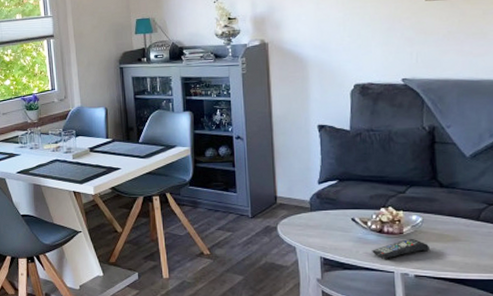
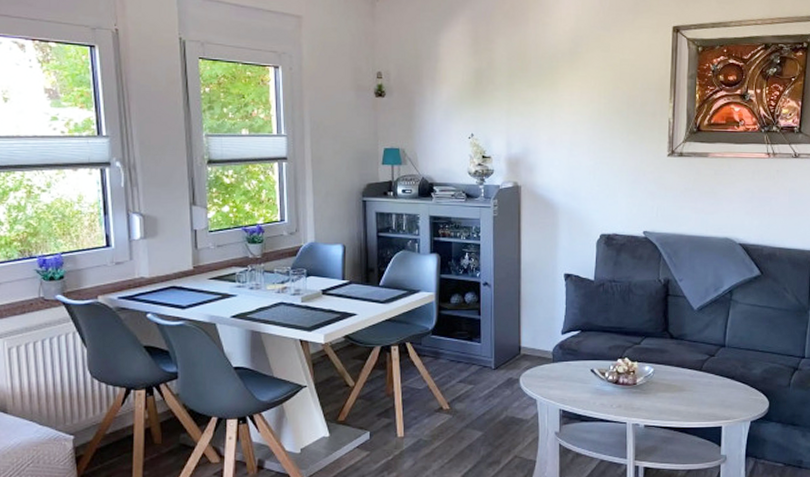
remote control: present [372,239,429,259] -> none [608,390,658,410]

